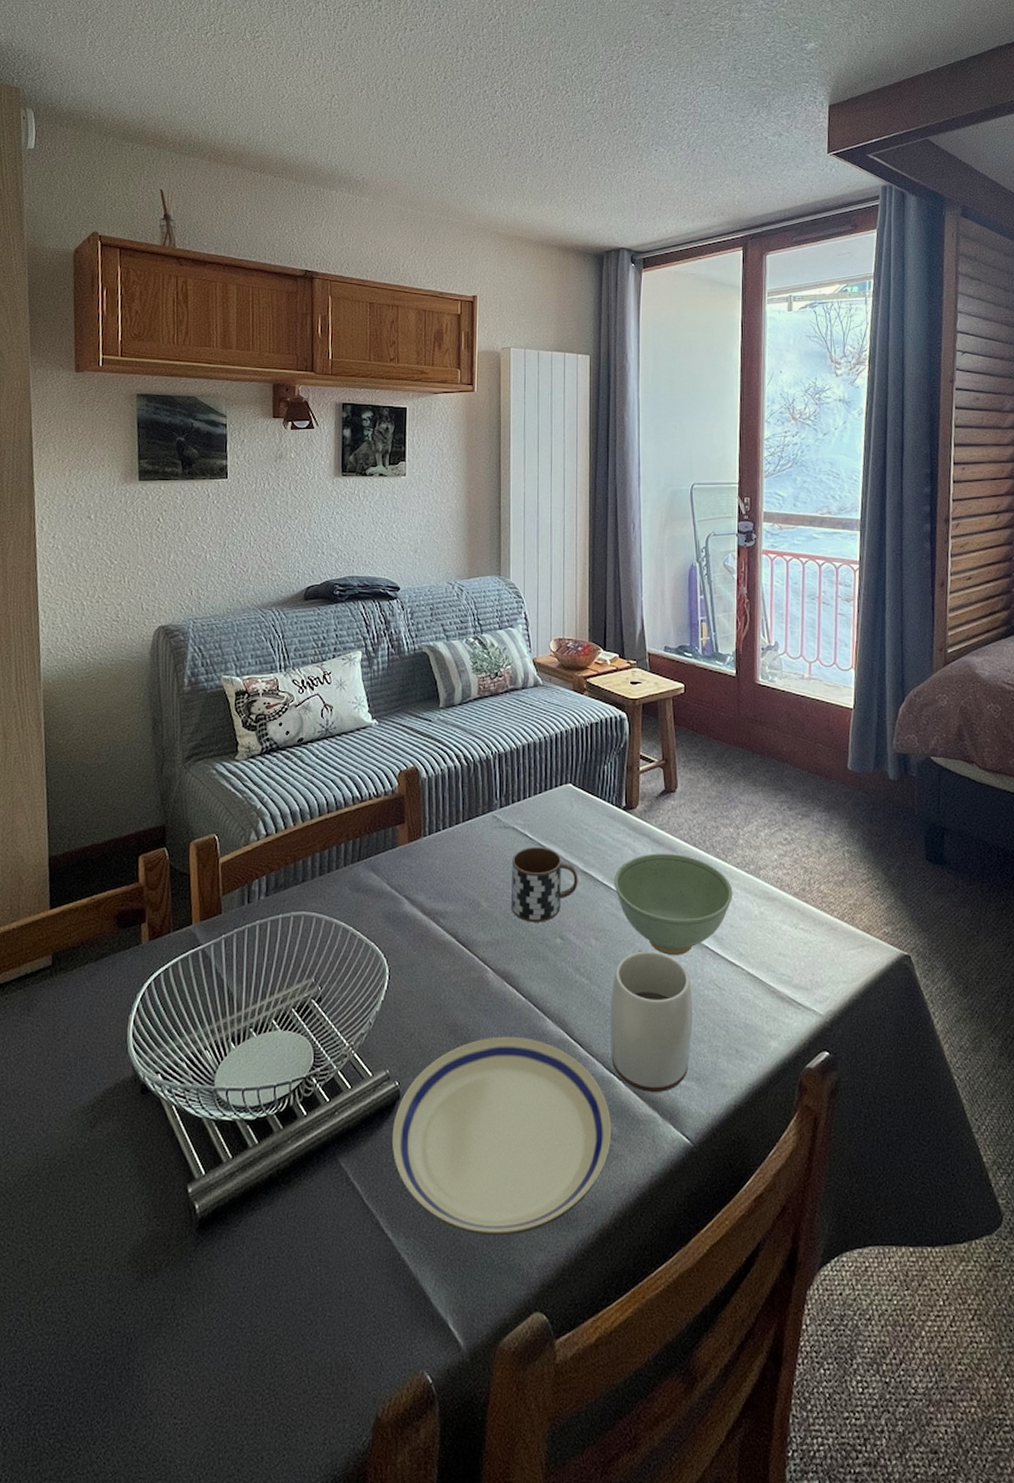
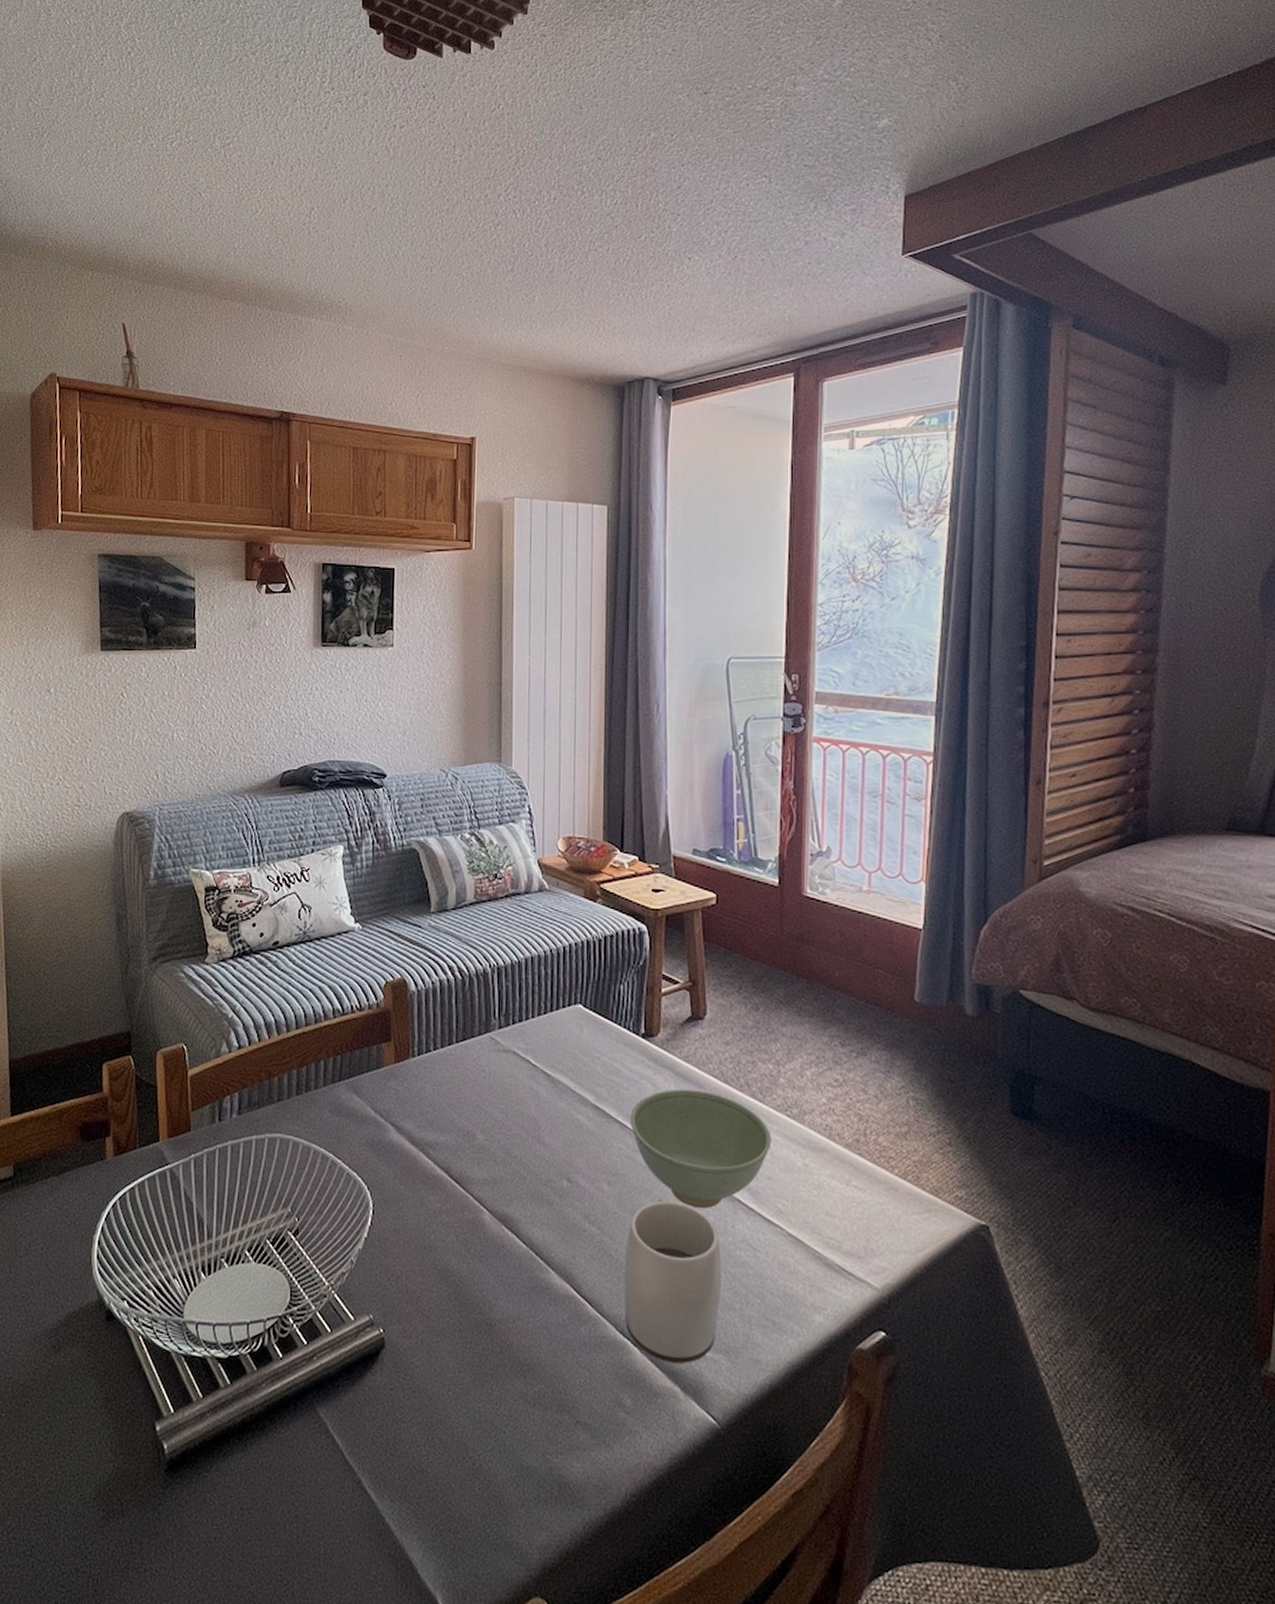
plate: present [391,1036,611,1236] -> none [375,1286,624,1510]
cup: present [510,847,578,922] -> none [510,1075,589,1161]

